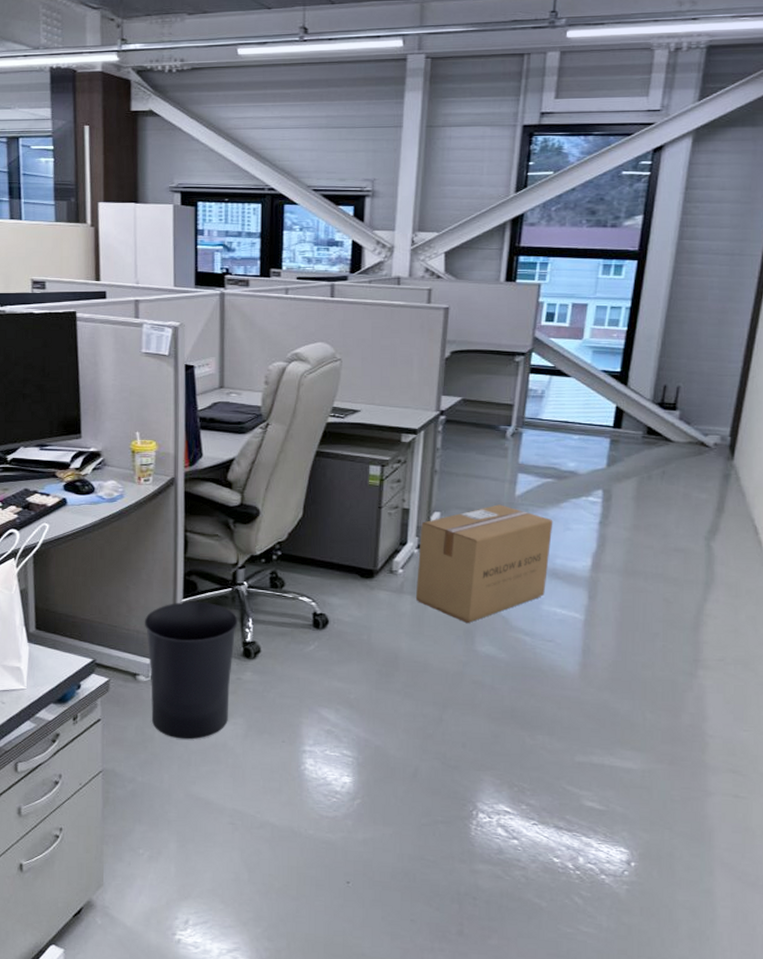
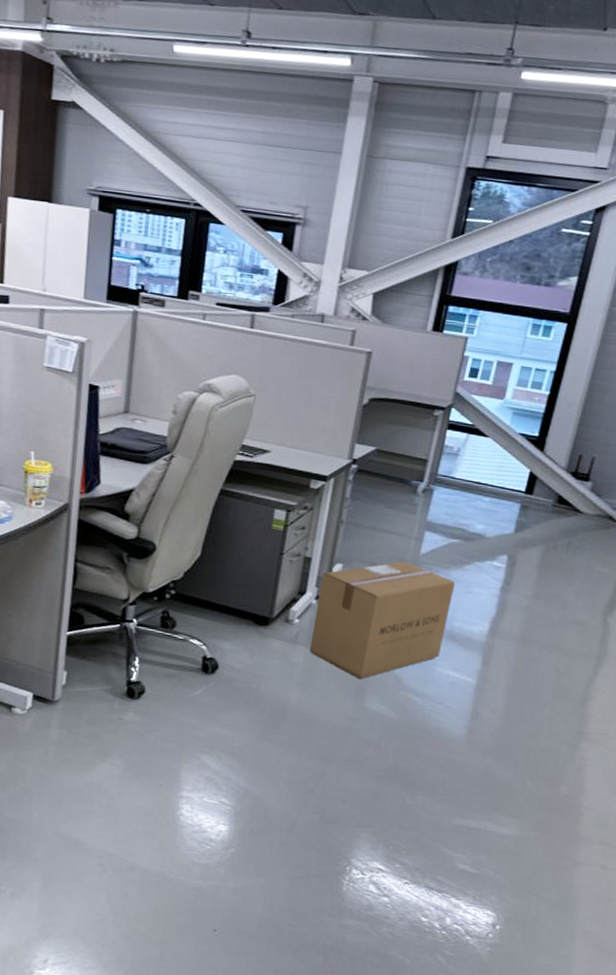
waste bin: present [144,601,238,740] -> none [24,634,124,777]

